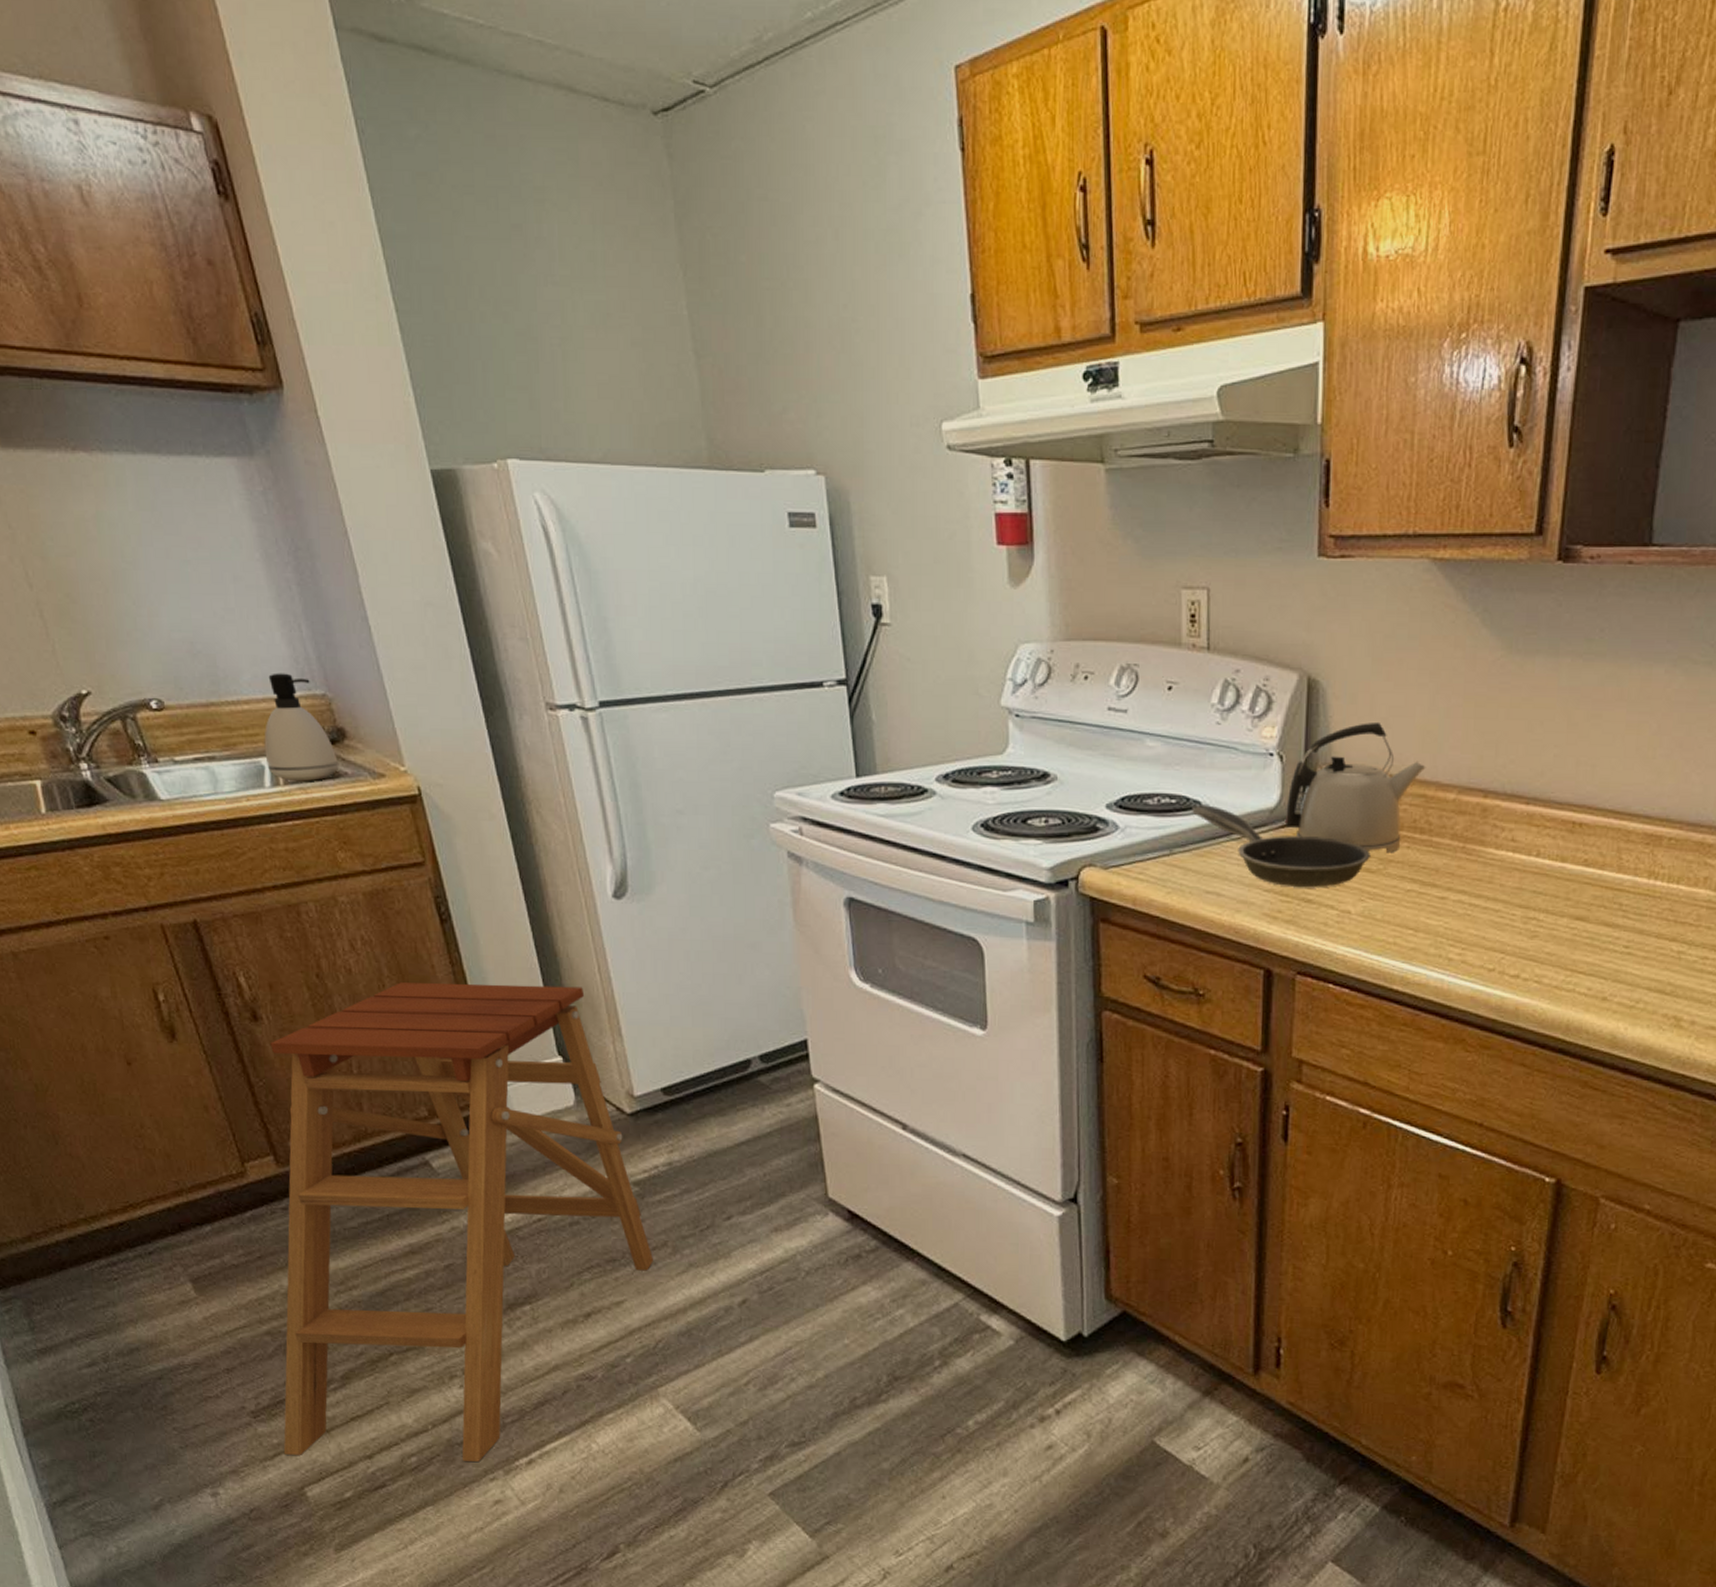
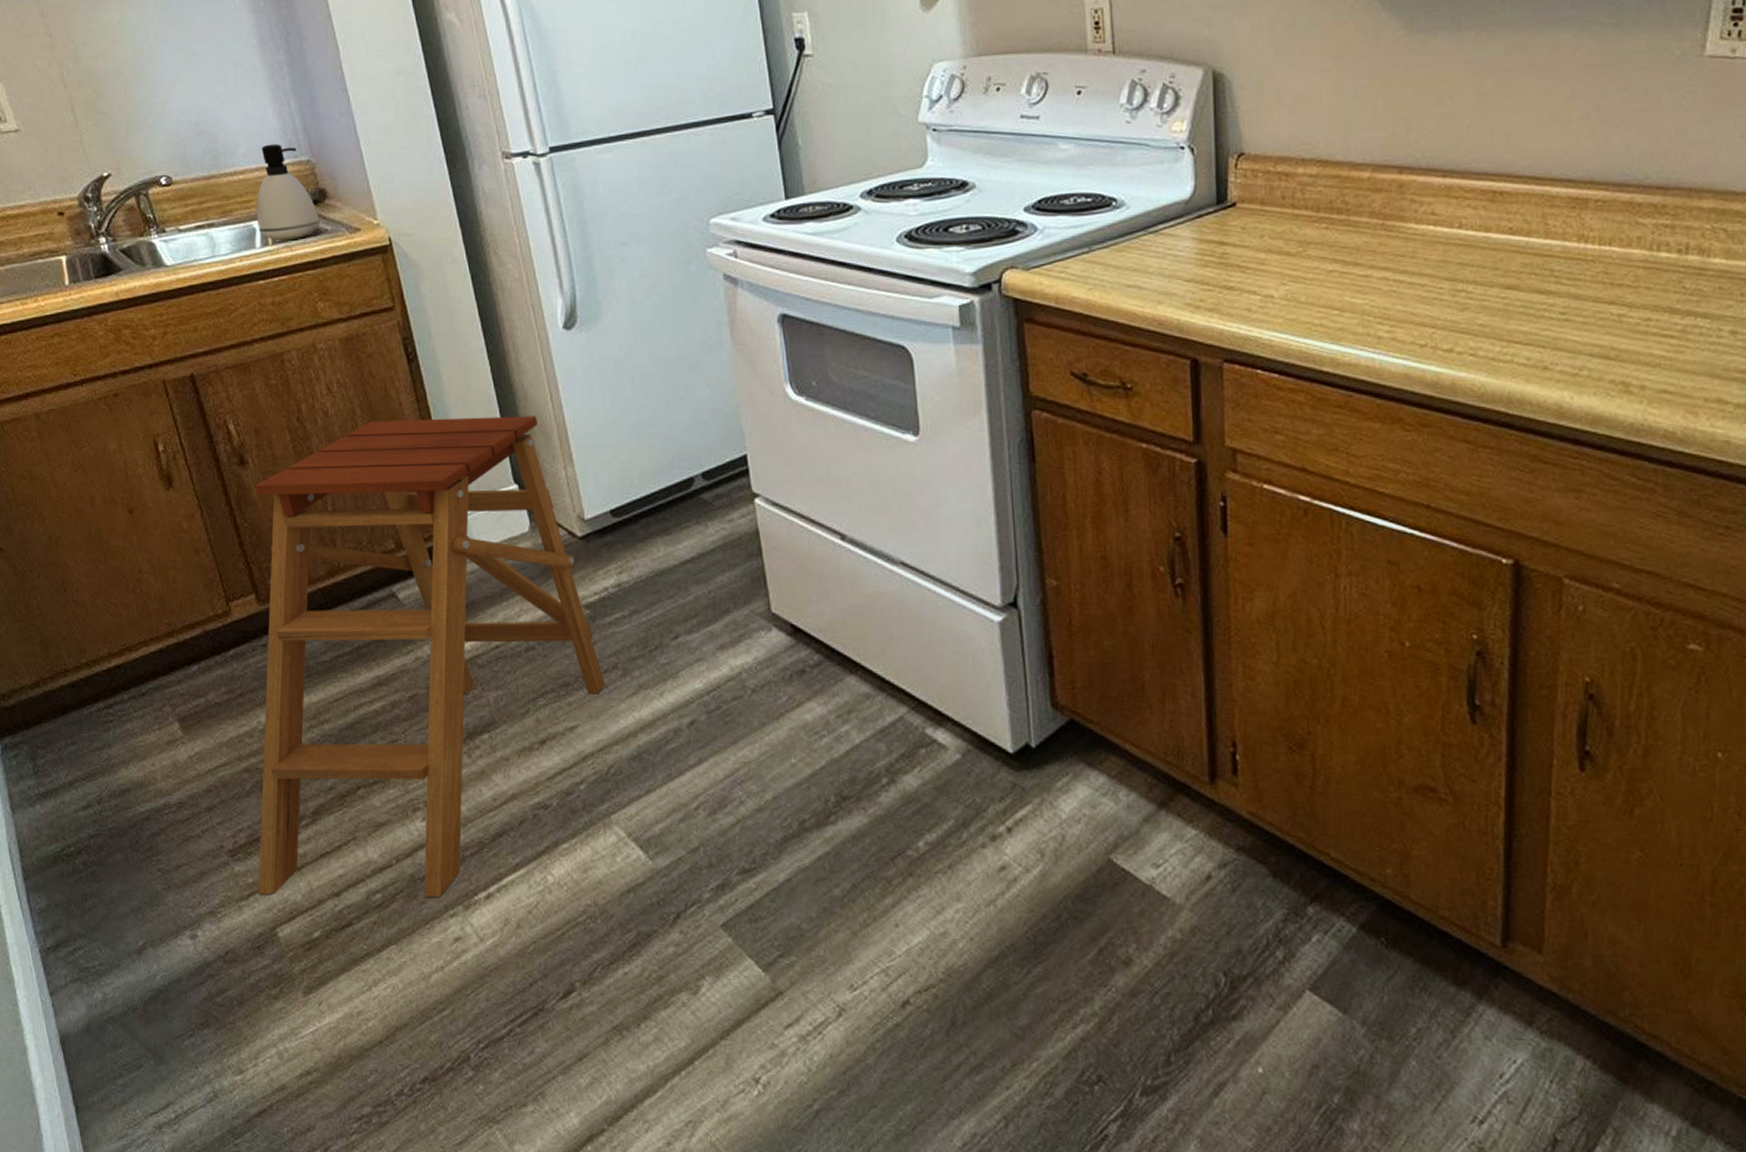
frying pan: present [1192,804,1370,887] -> none [1108,201,1289,275]
kettle: present [1284,721,1426,853] -> none [1200,108,1338,235]

